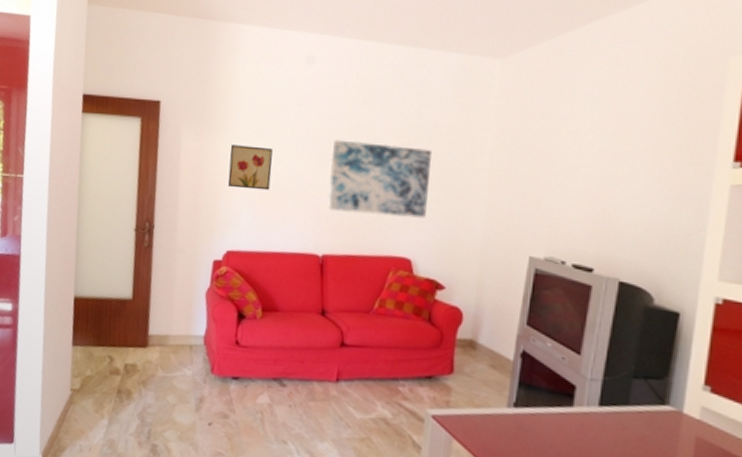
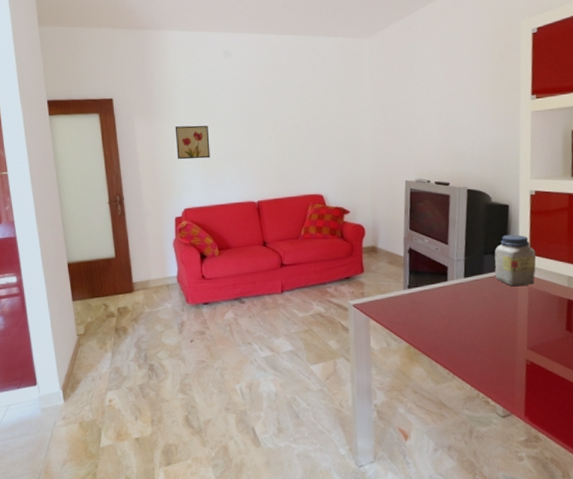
wall art: present [328,139,431,218] -> none [253,111,329,167]
jar: none [646,355,714,435] -> present [494,234,537,287]

